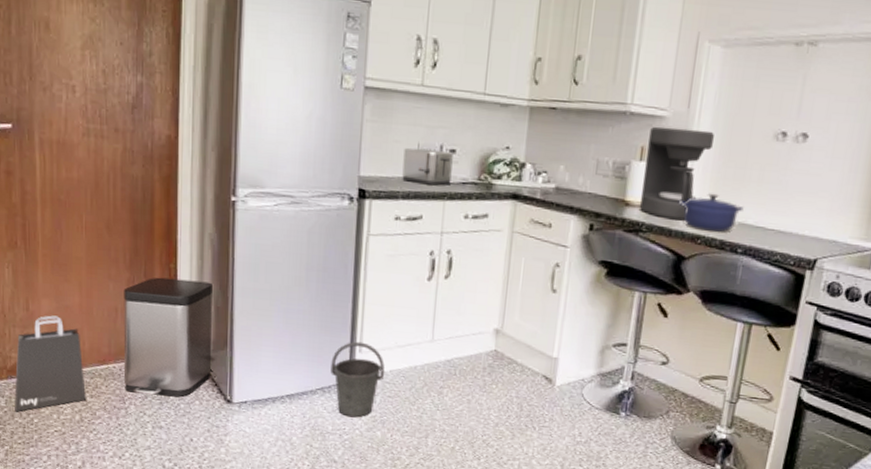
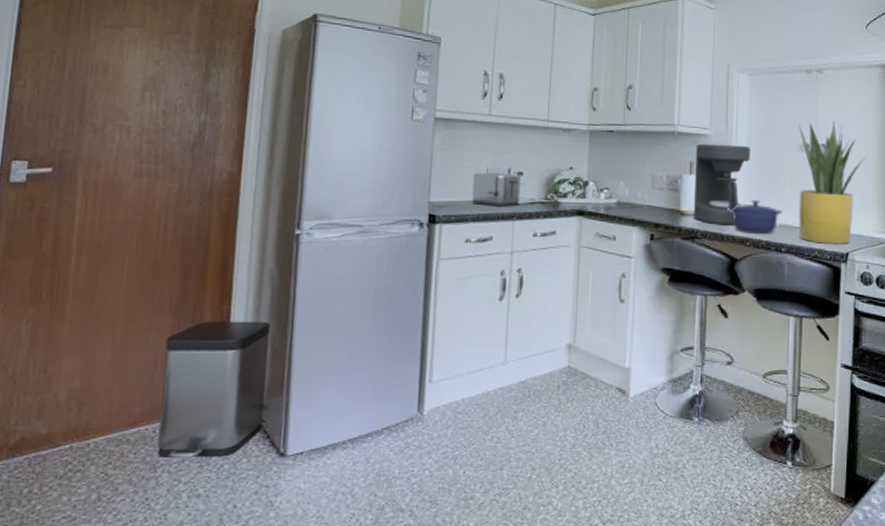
shopping bag: present [14,315,86,412] -> none [12,375,108,500]
bucket: present [330,341,385,418] -> none [398,371,457,457]
planter: none [760,105,858,250] -> present [798,121,867,244]

